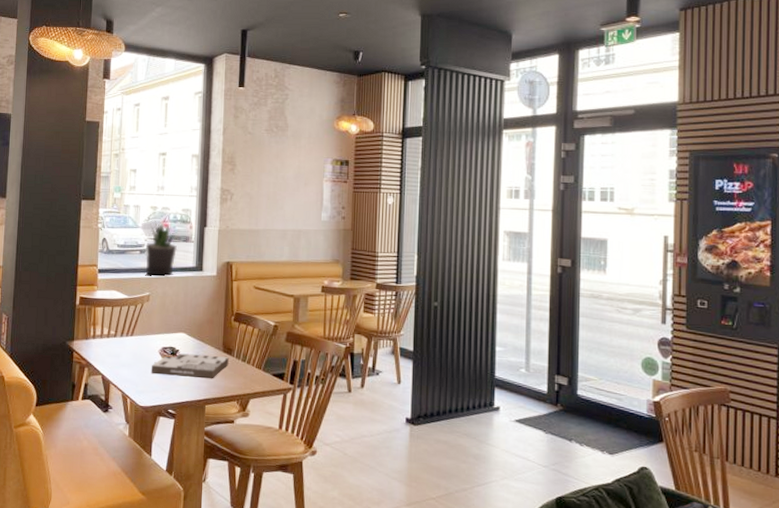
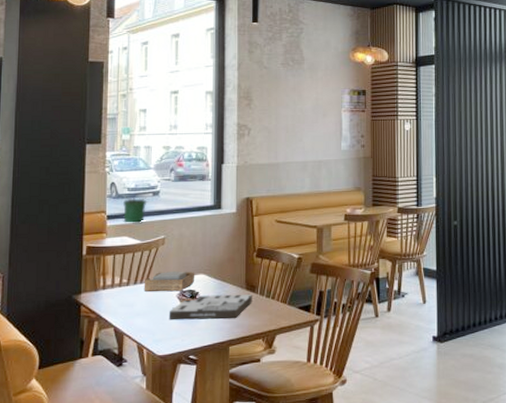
planter: none [112,252,136,278] -> present [122,196,149,223]
napkin holder: none [129,327,176,347] -> present [143,271,195,292]
planter: present [145,220,178,277] -> none [158,160,194,220]

